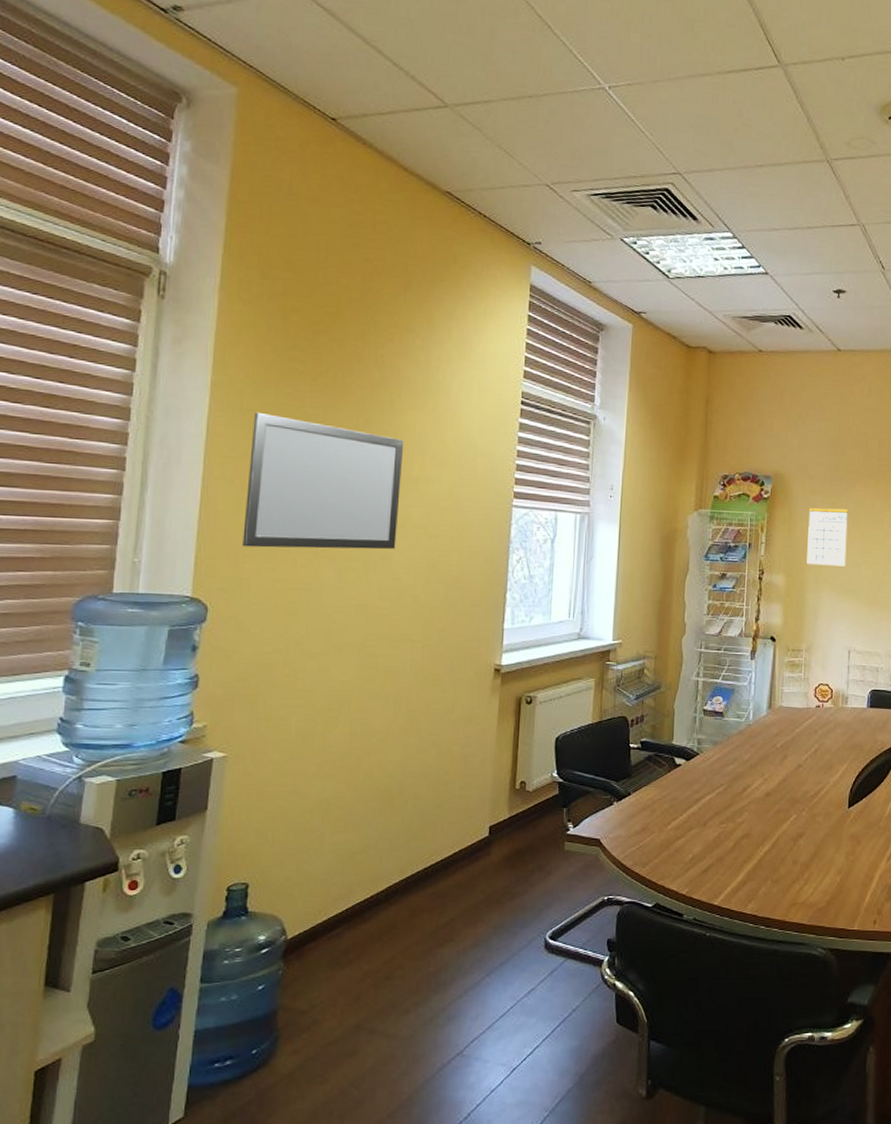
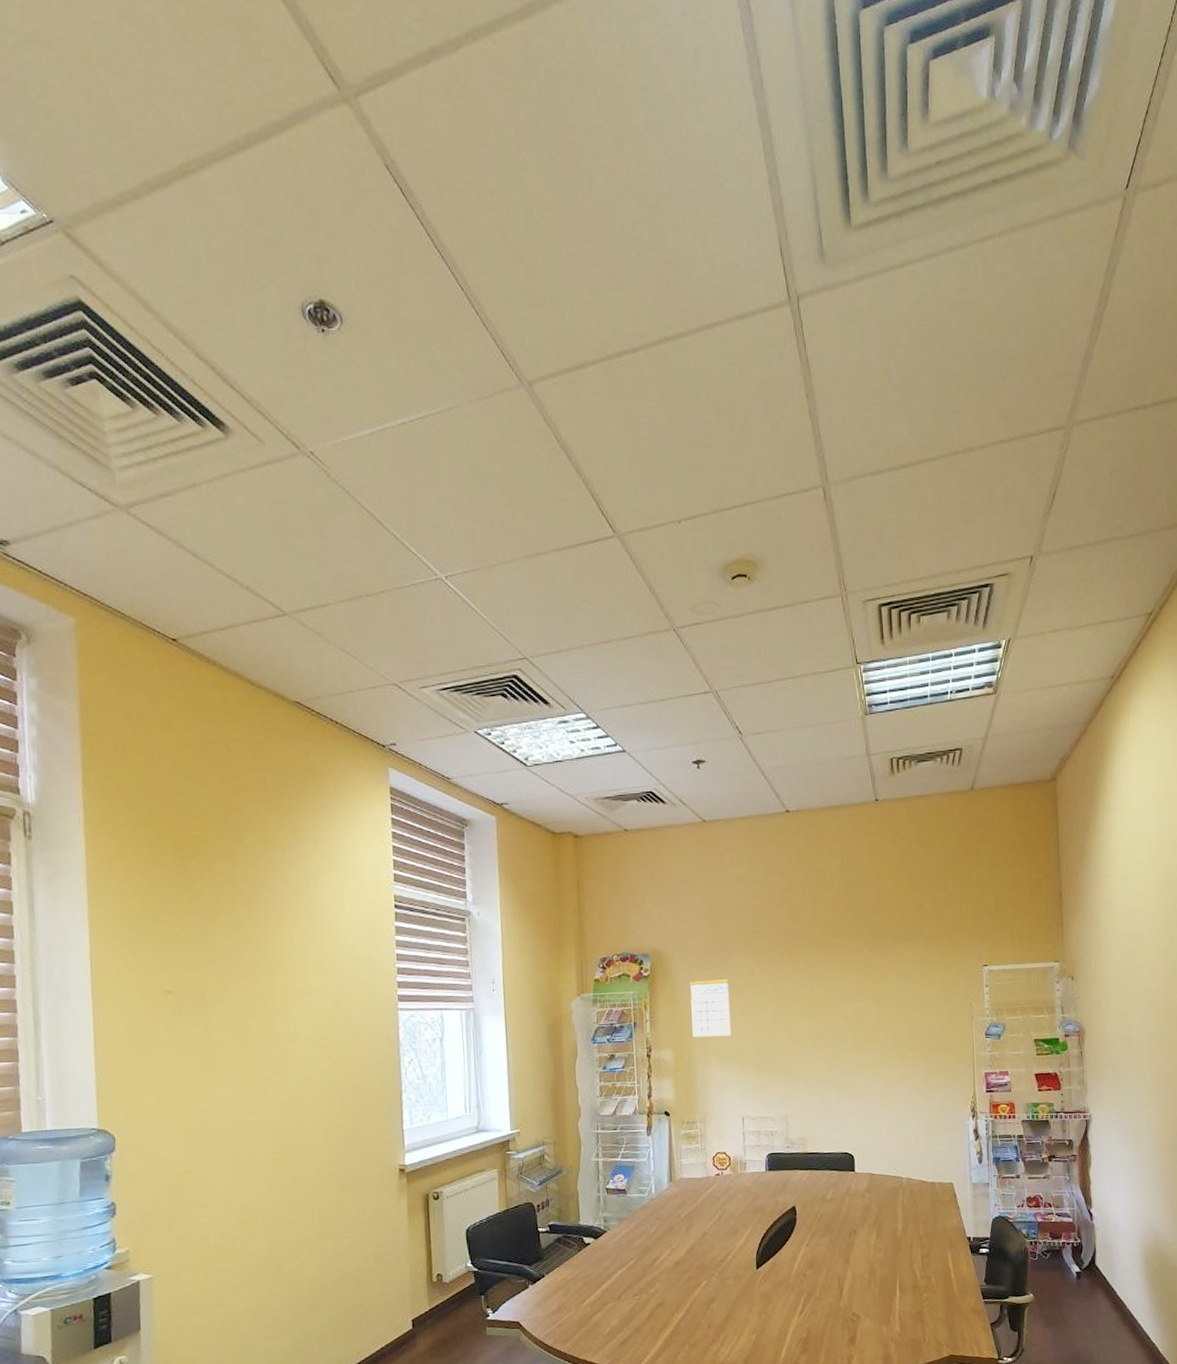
wall art: present [242,412,404,550] -> none [134,942,289,1075]

